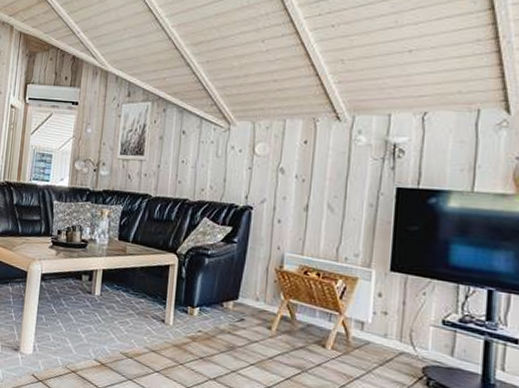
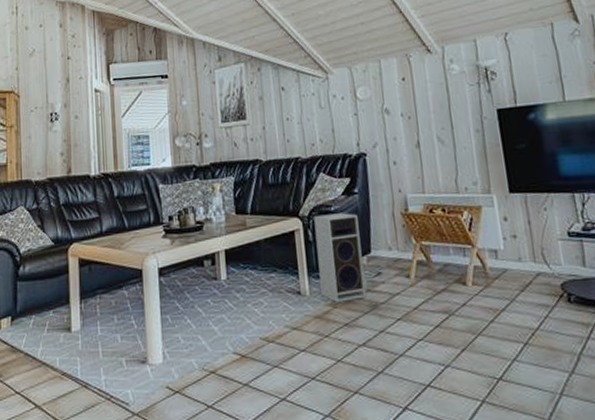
speaker: none [184,255,232,339] -> present [313,213,367,302]

